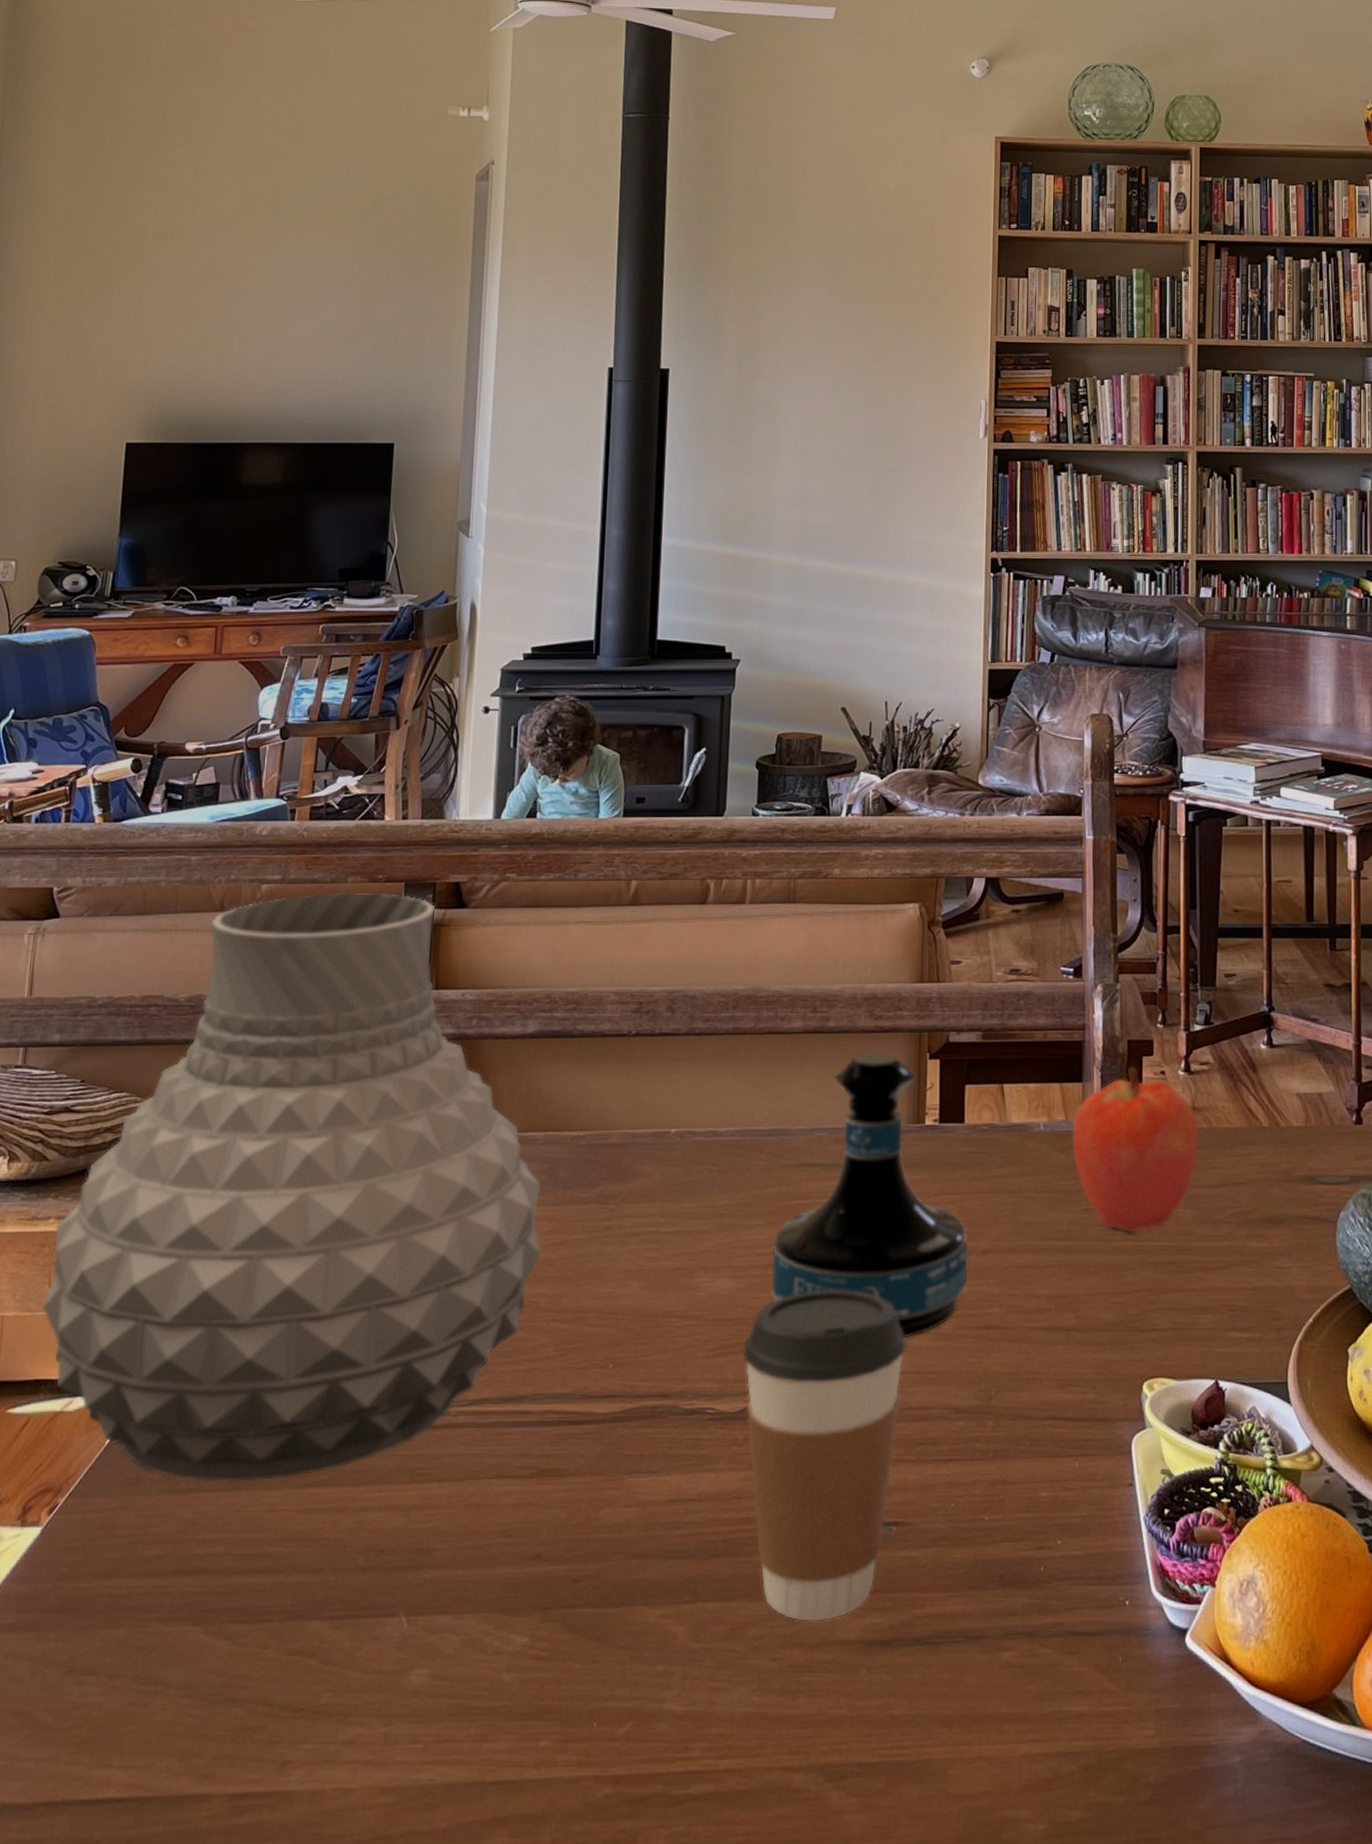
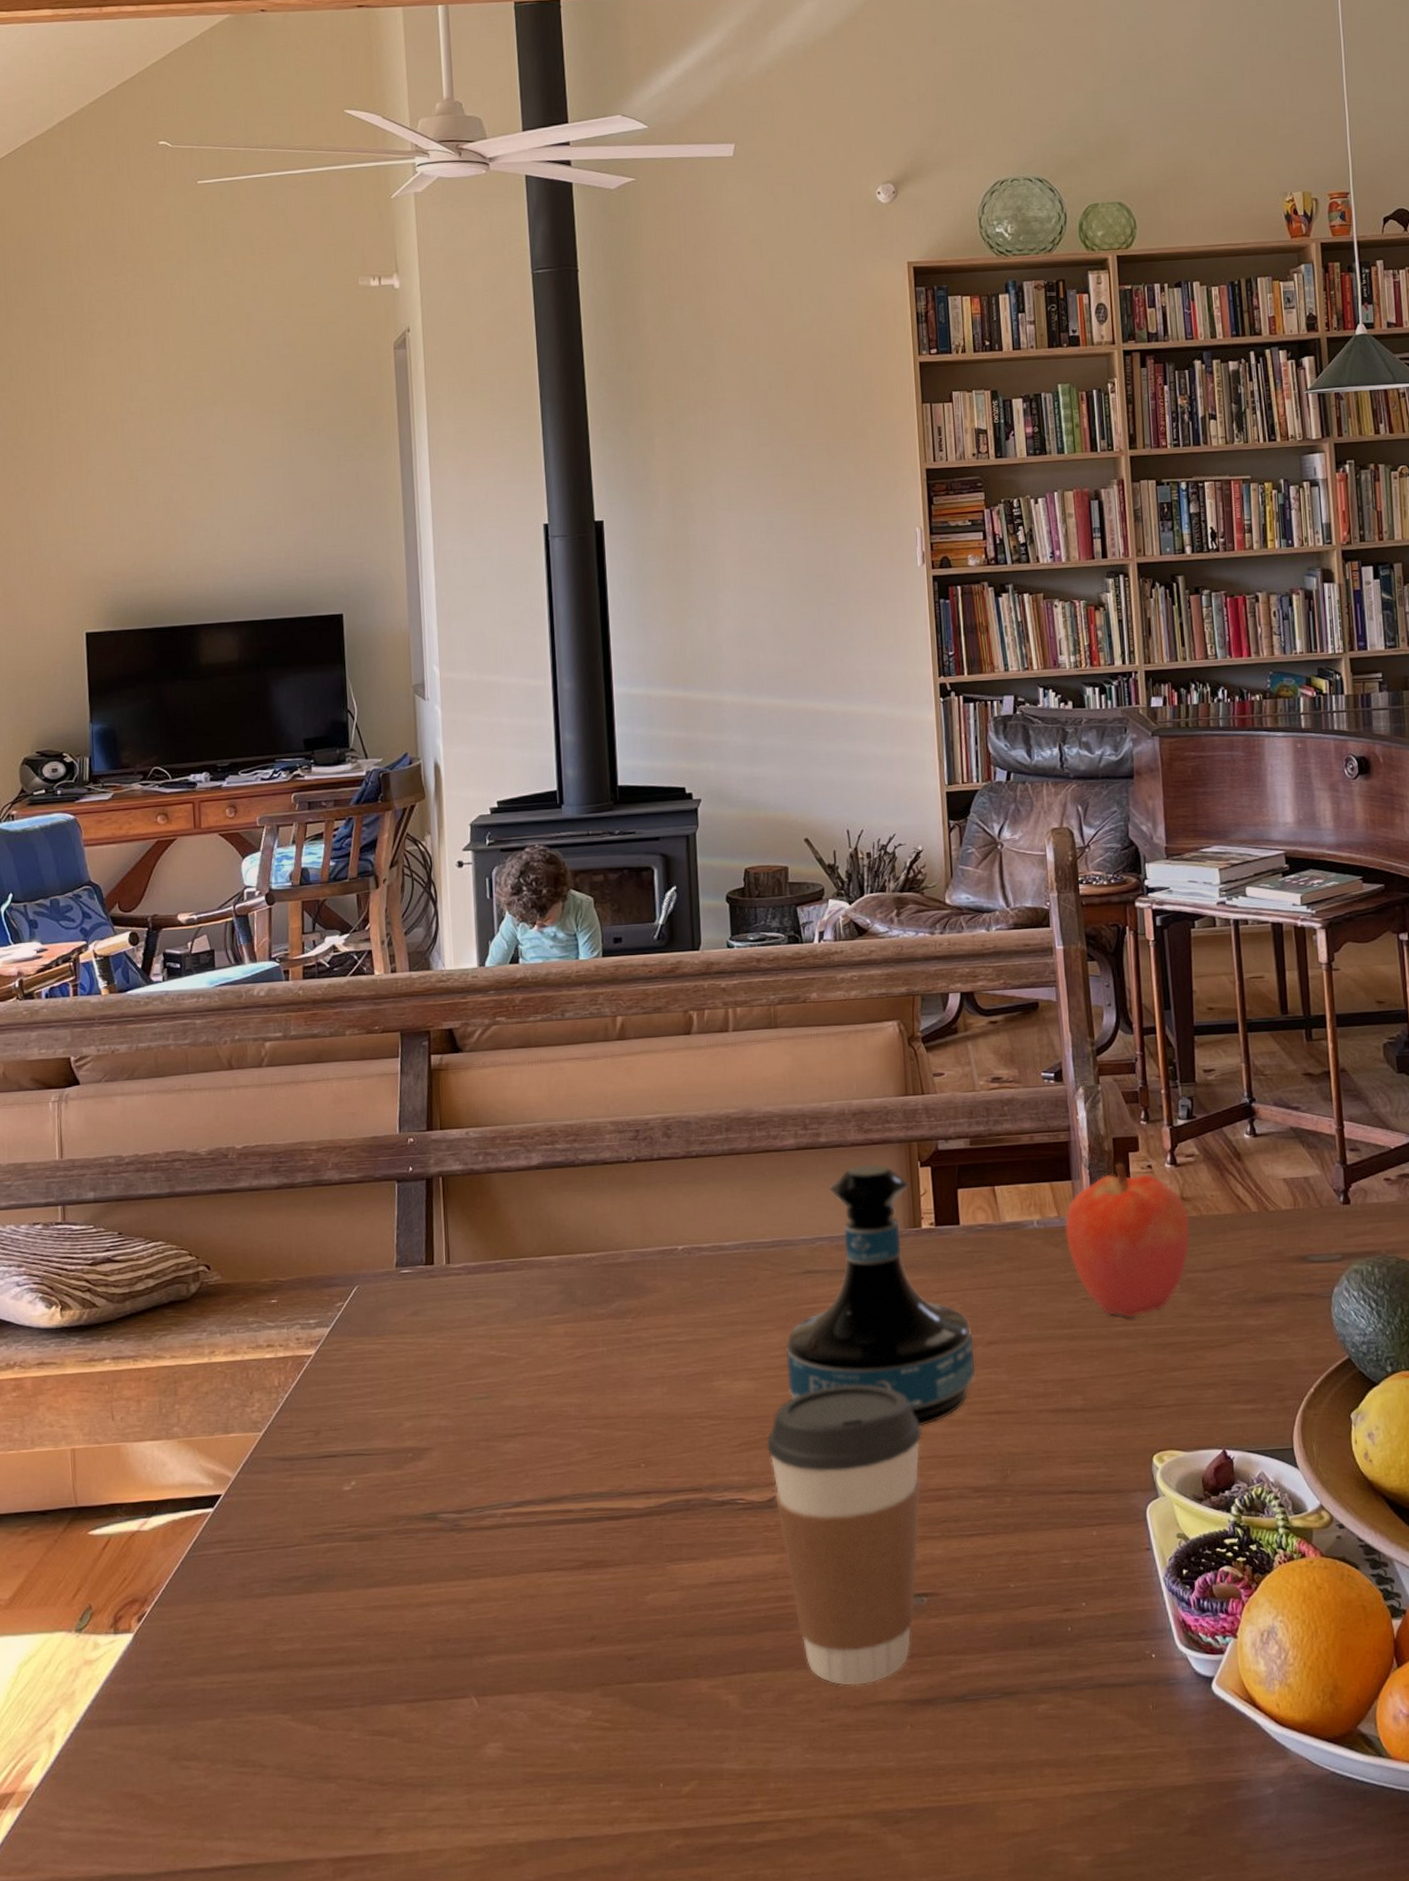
vase: present [41,892,542,1483] -> none [108,1043,567,1587]

